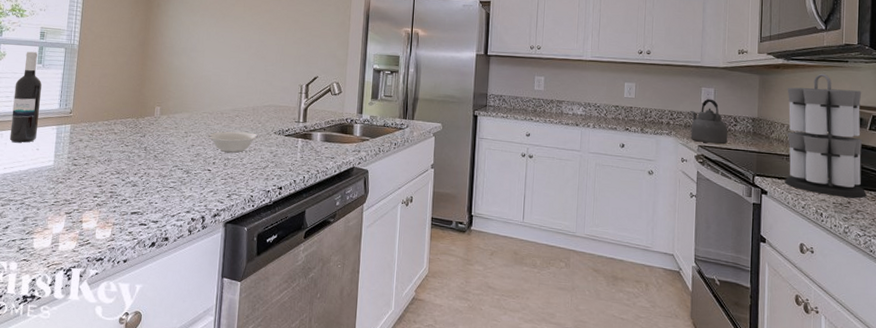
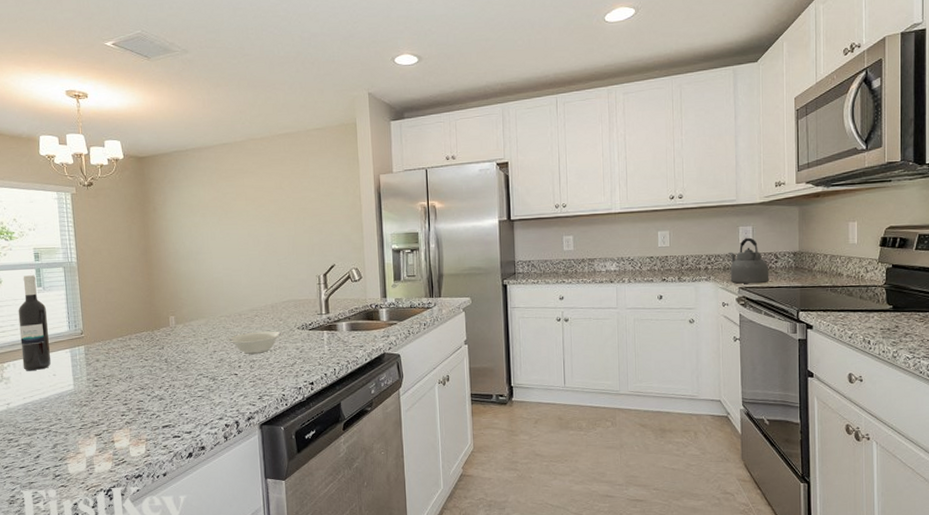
spice rack: present [785,73,867,198] -> none [828,196,915,323]

